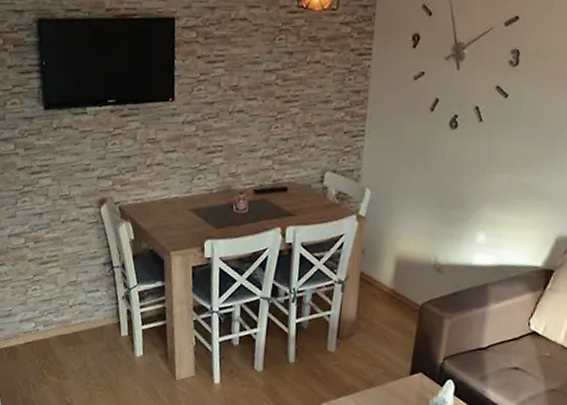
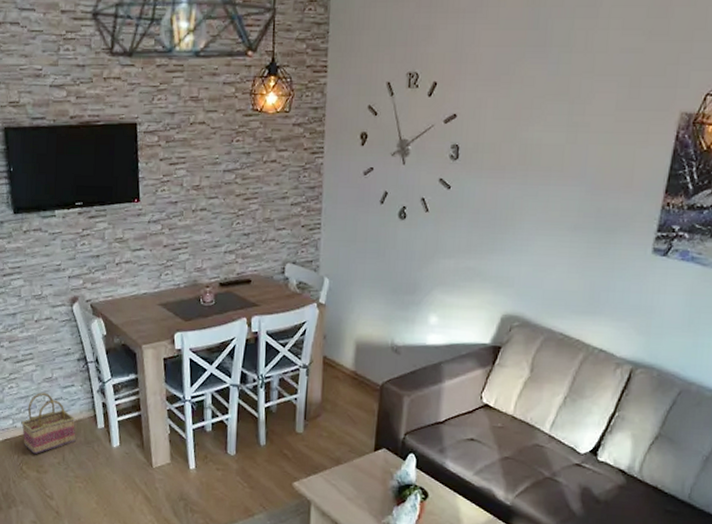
basket: none [43,296,99,360] -> present [21,392,76,455]

